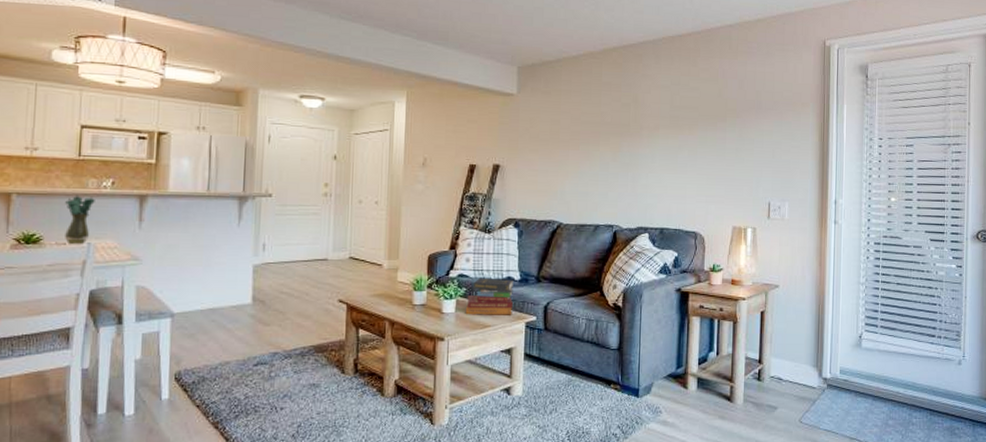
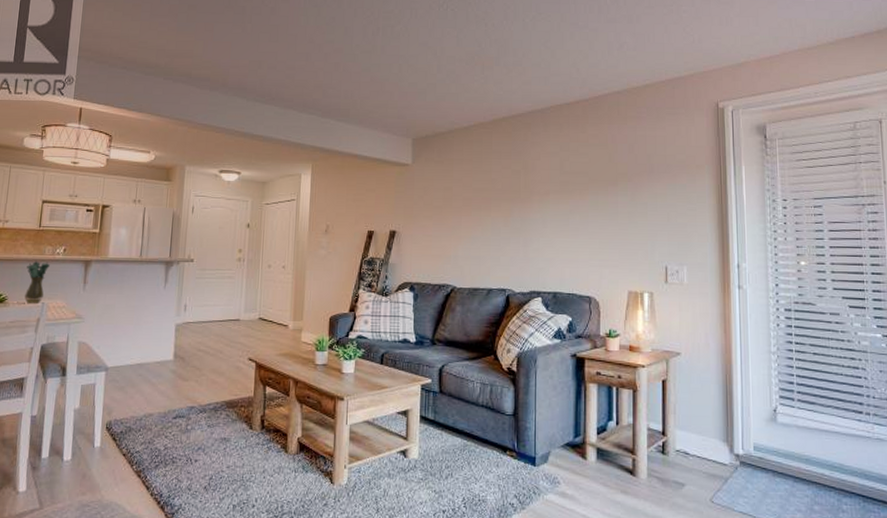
books: present [465,277,513,315] -> none [363,339,409,377]

